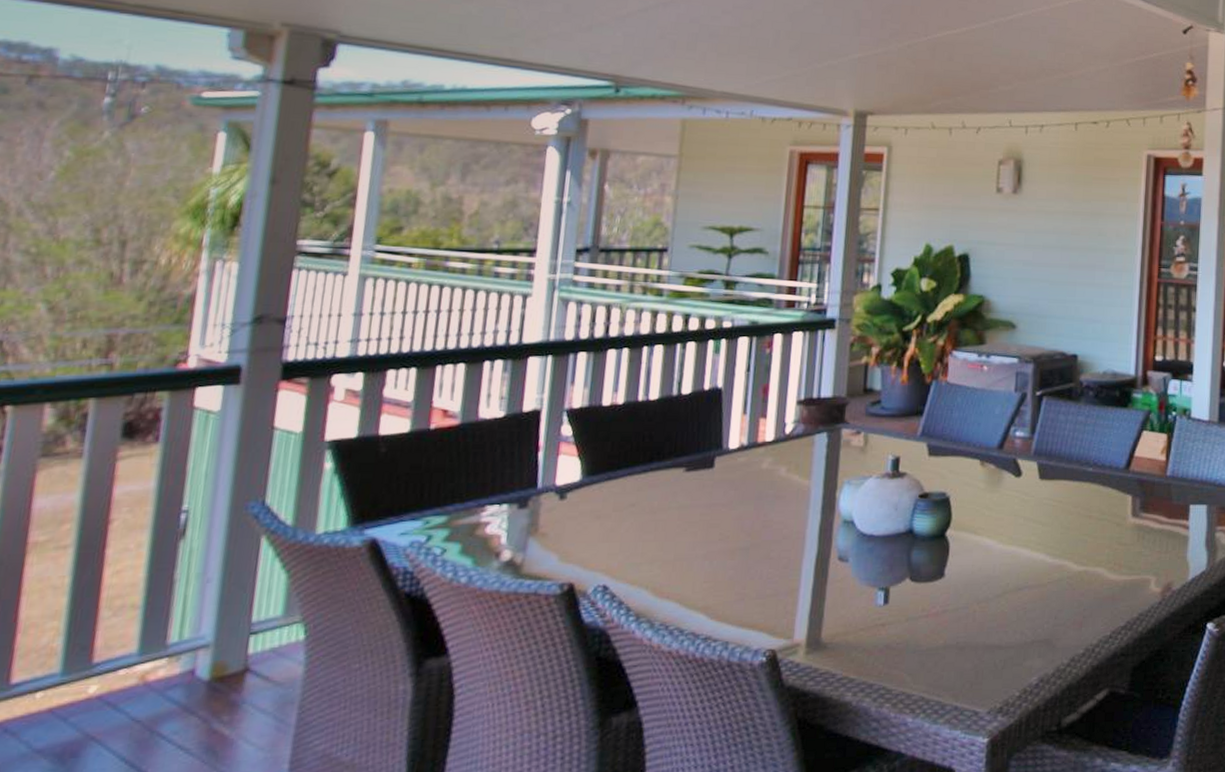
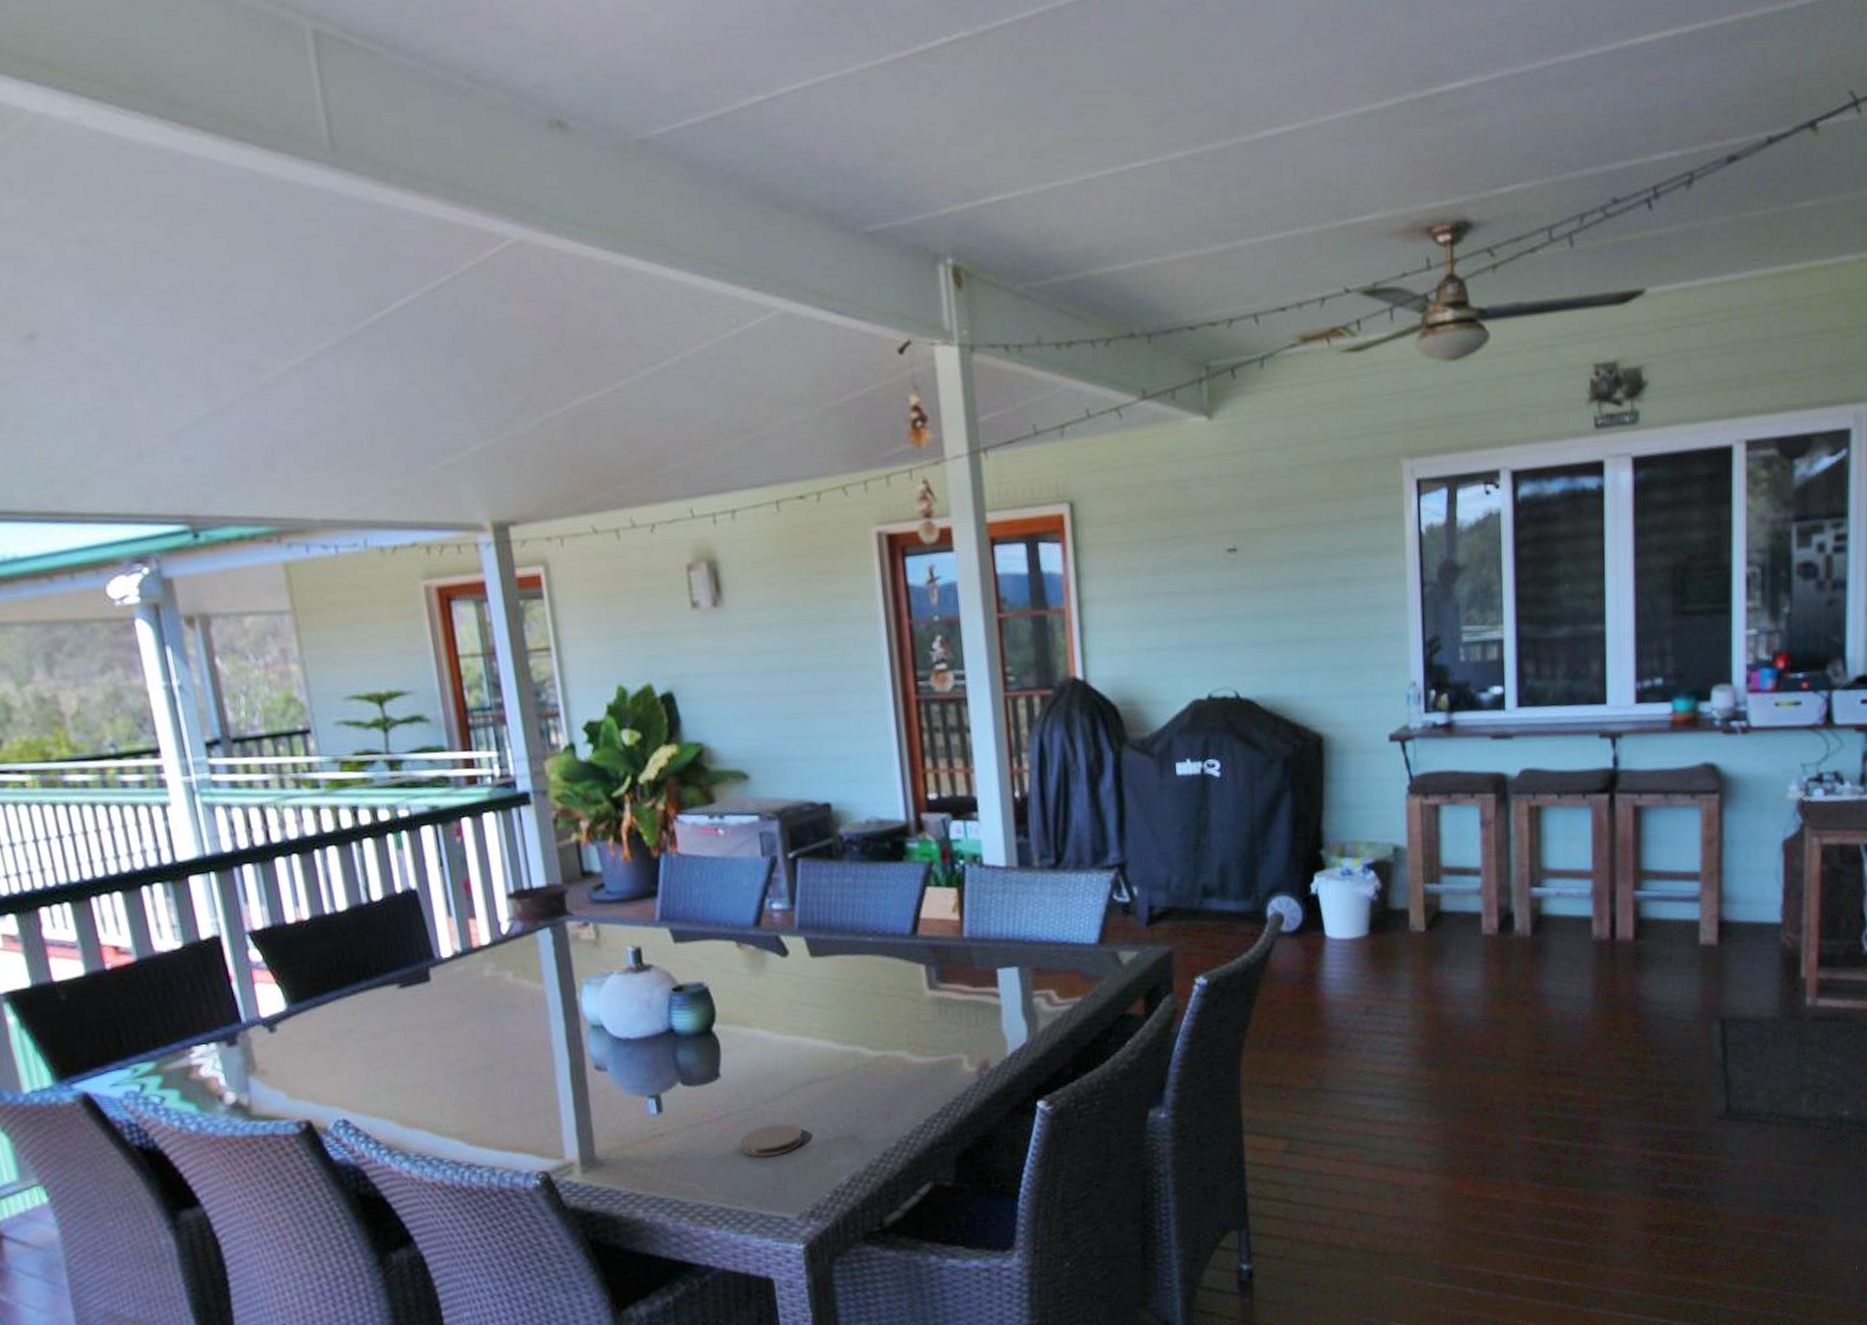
coaster: none [950,623,1006,653] -> present [740,1123,804,1158]

